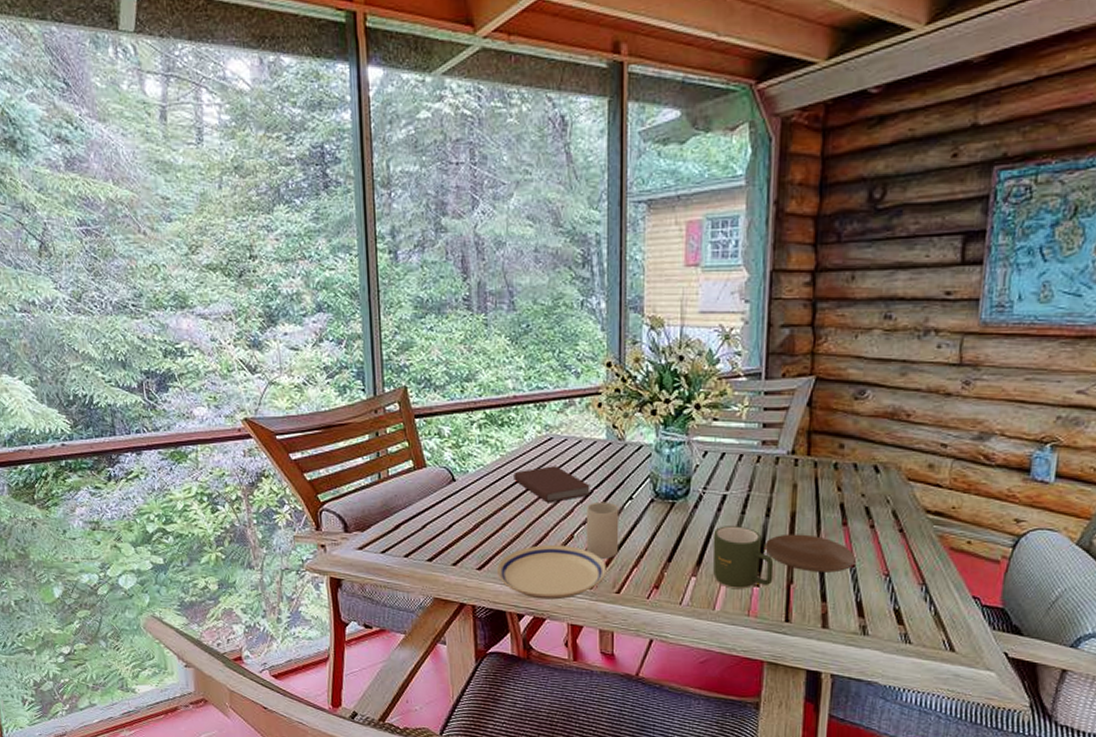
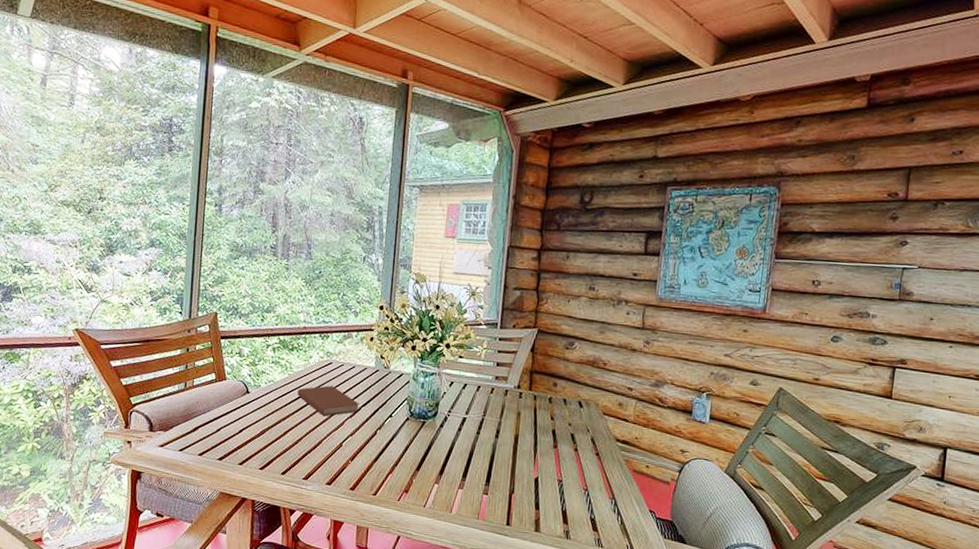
plate: present [496,544,607,600] -> none [275,451,367,499]
cup: present [585,501,619,559] -> none [351,417,381,465]
mug: present [712,526,774,590] -> none [452,443,500,497]
plate: present [764,534,856,573] -> none [493,452,563,486]

